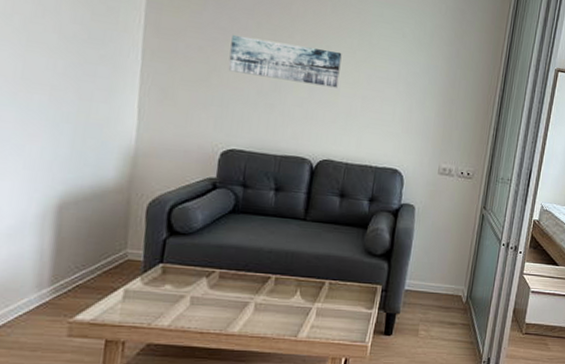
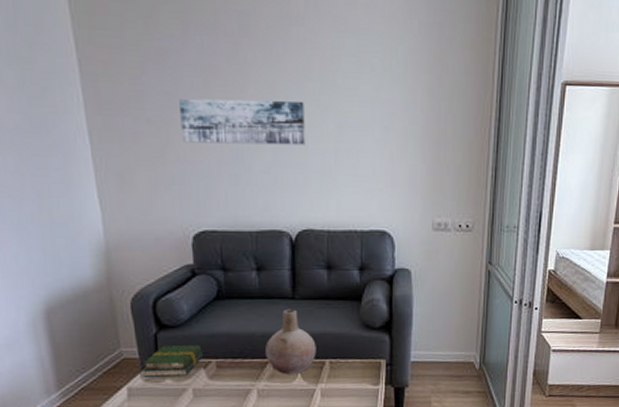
book: none [143,250,209,283] -> present [143,344,203,377]
vase: none [269,229,319,291] -> present [265,309,316,374]

